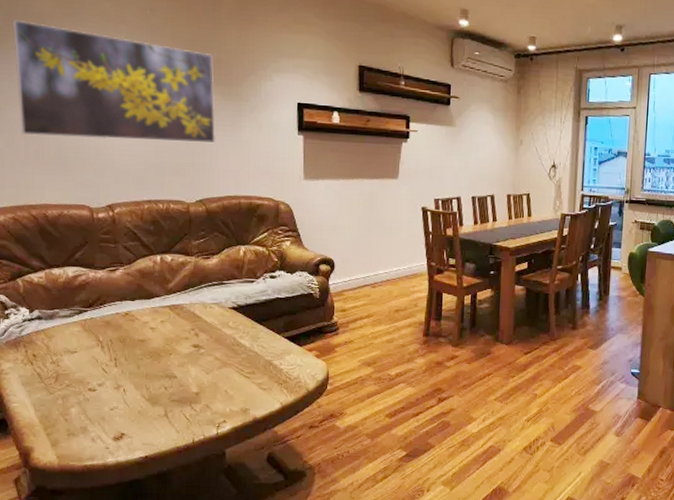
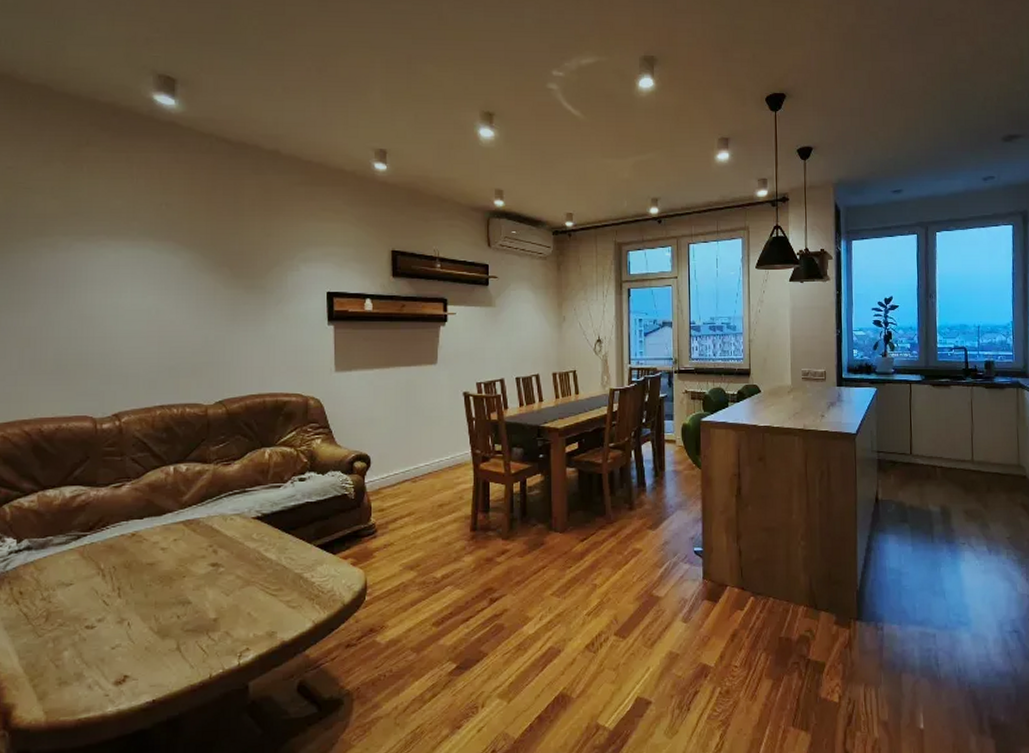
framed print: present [12,19,216,144] -> none [9,221,238,343]

